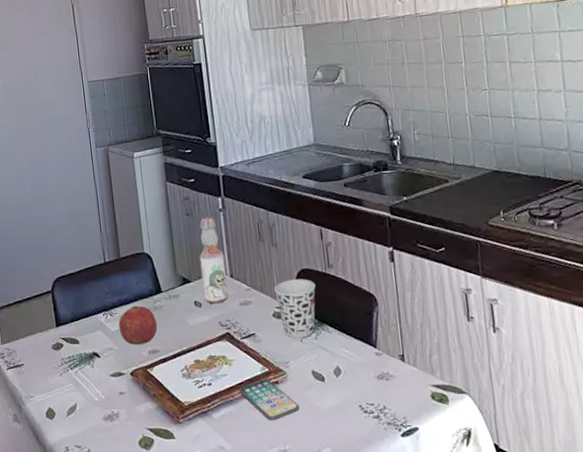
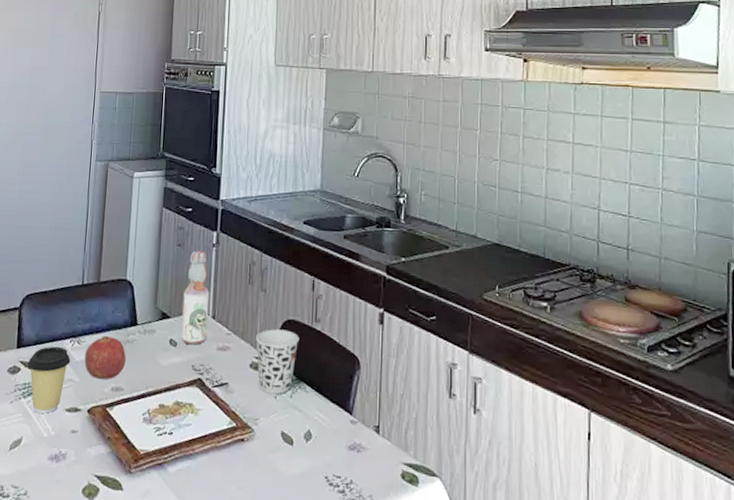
coffee cup: none [68,320,107,381] -> present [27,346,71,414]
smartphone: present [239,379,300,421] -> none [201,434,262,483]

